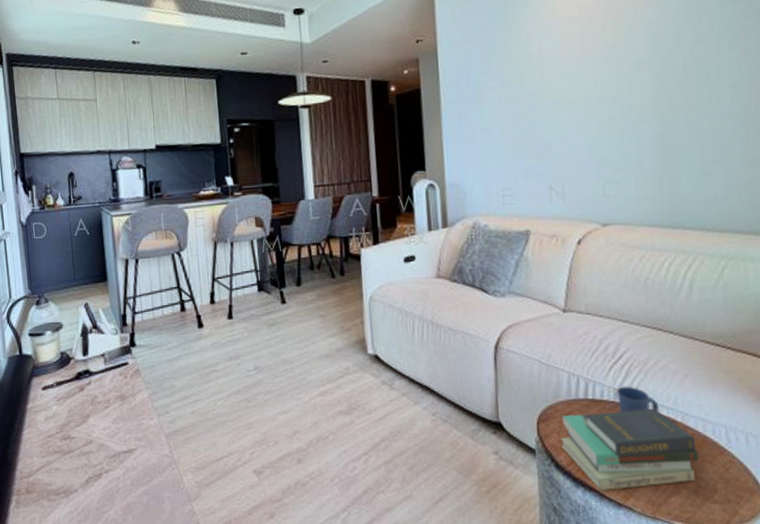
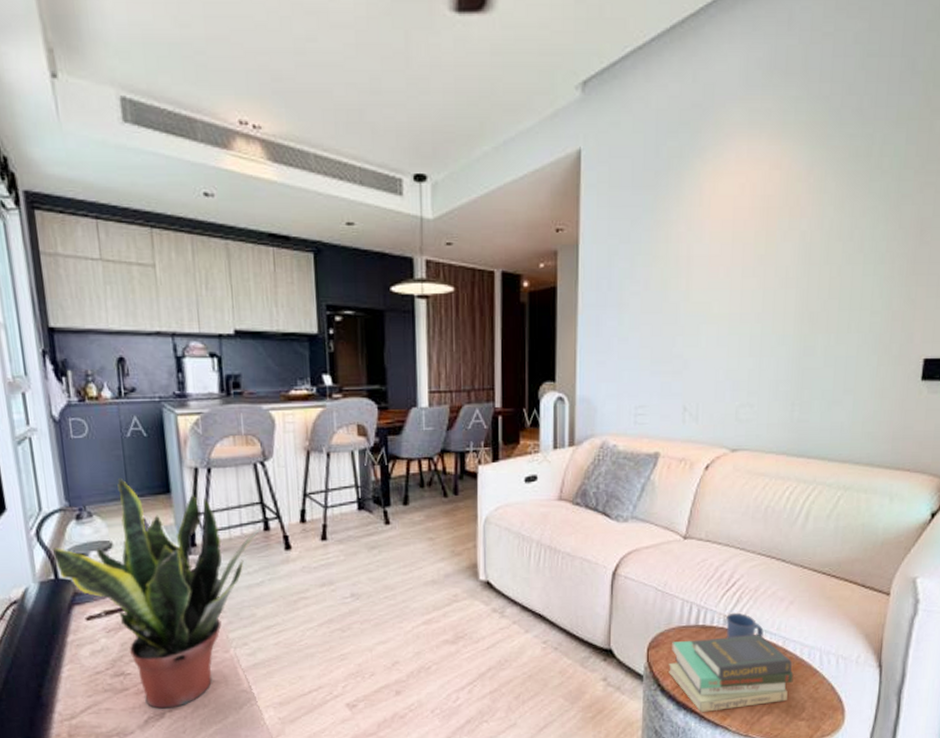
potted plant: none [19,269,180,470] -> present [53,477,264,709]

